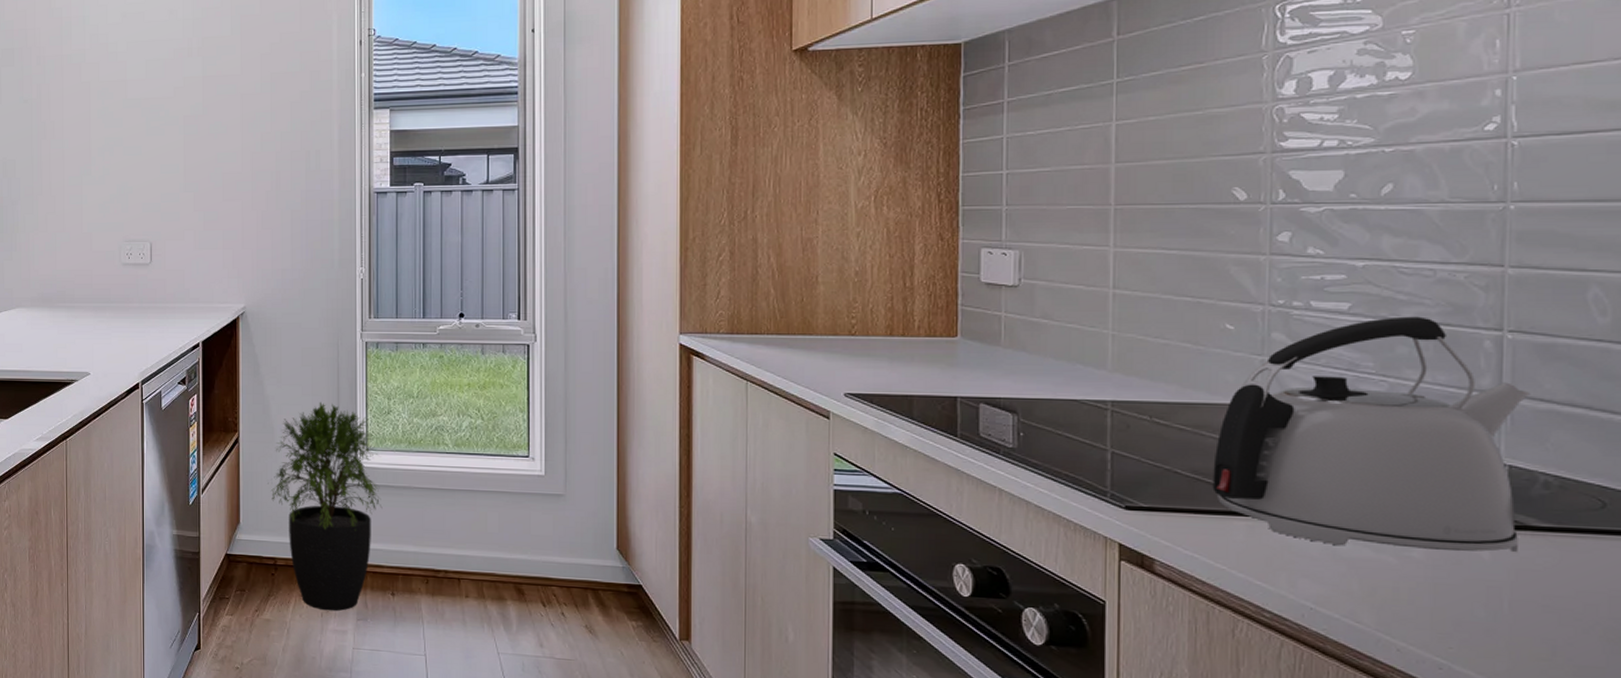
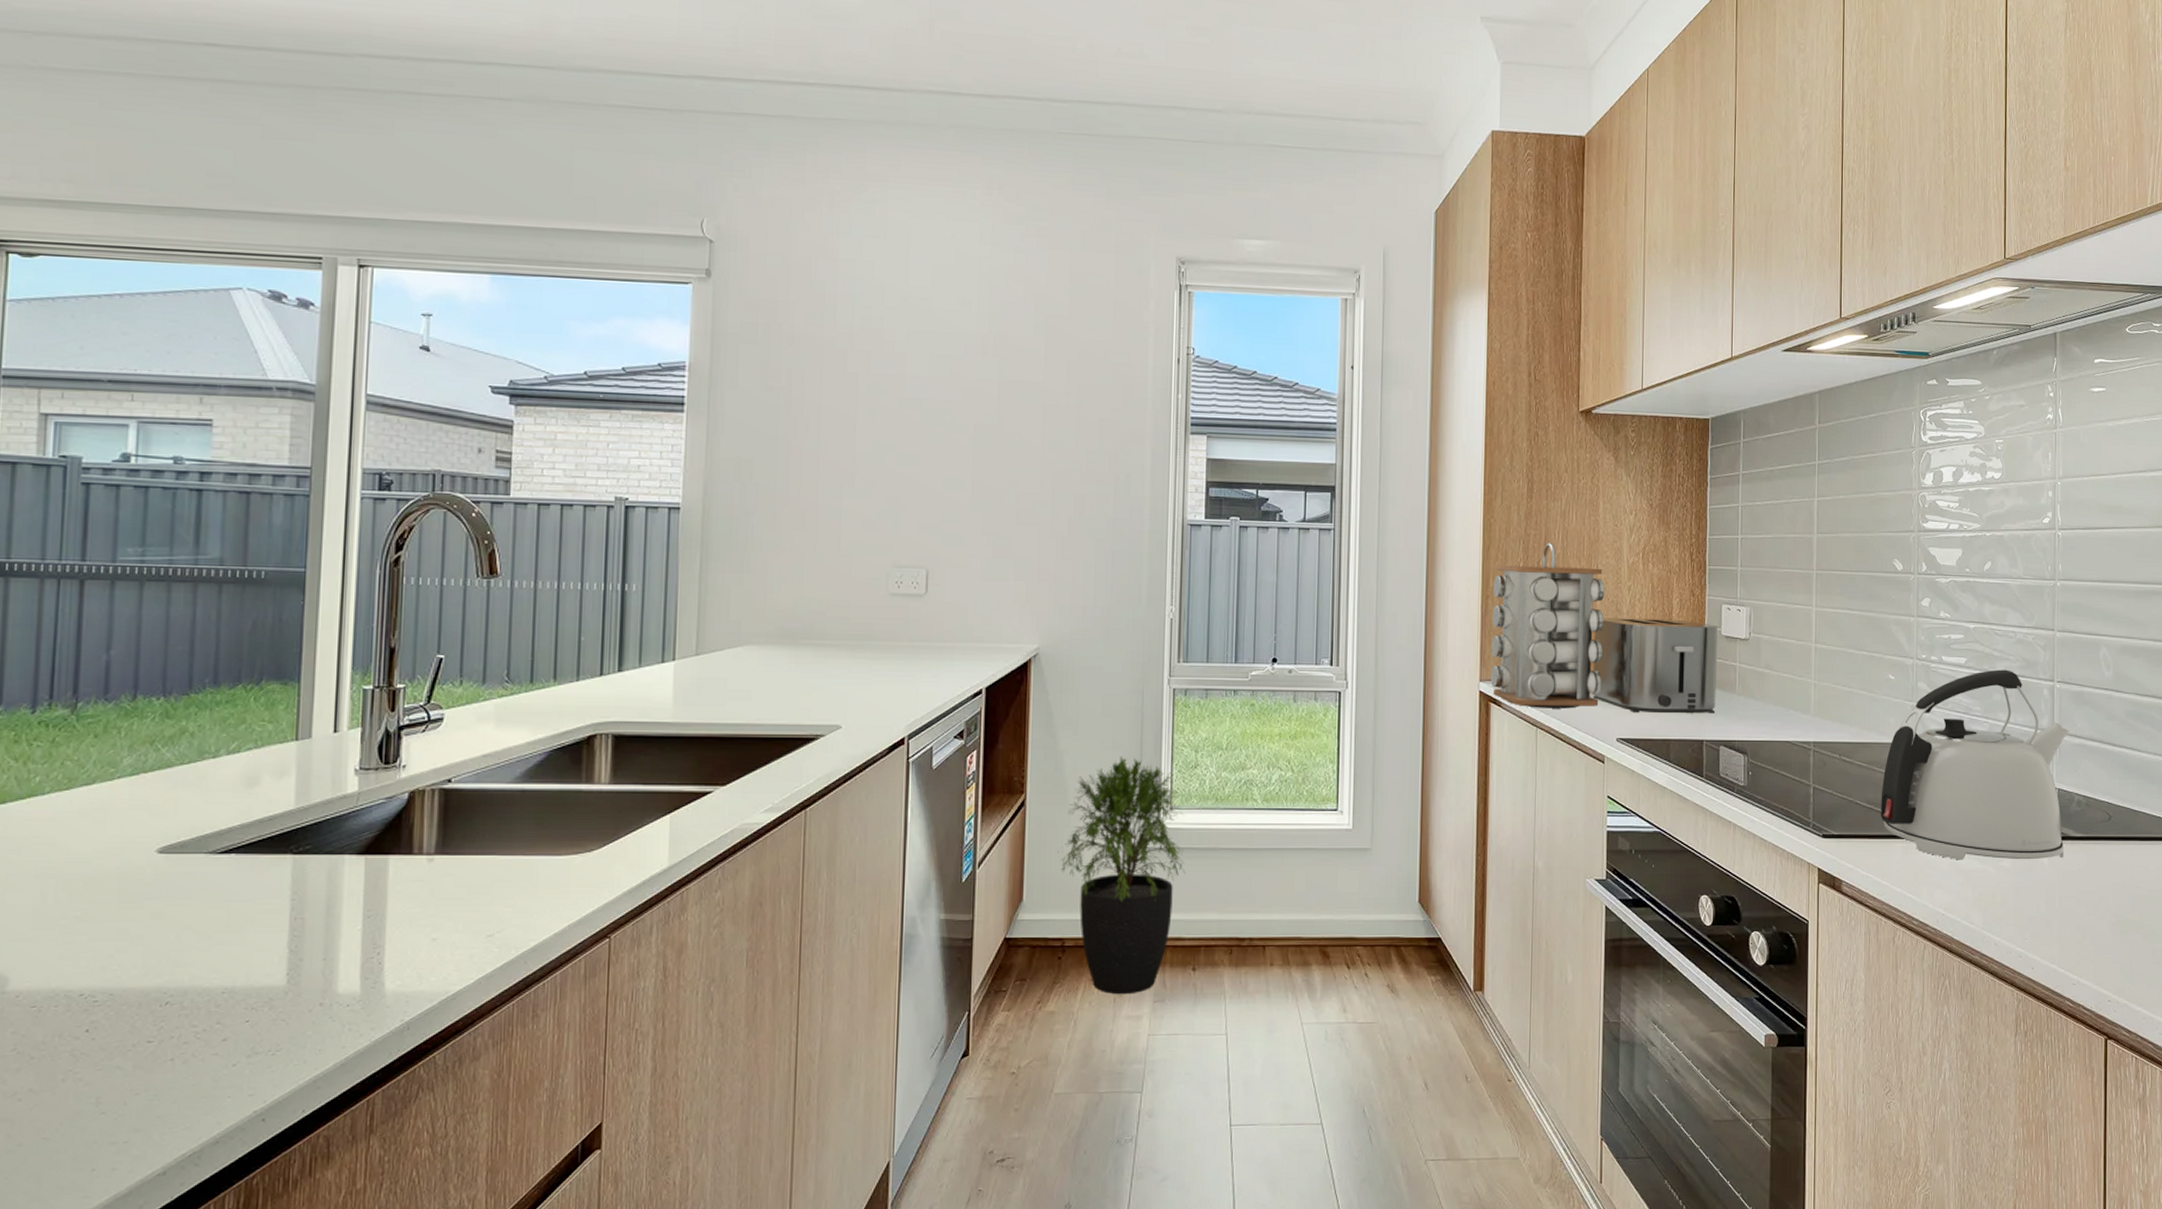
spice rack: none [692,189,828,362] -> present [1490,542,1605,709]
toaster: none [814,266,976,369] -> present [1593,618,1719,714]

